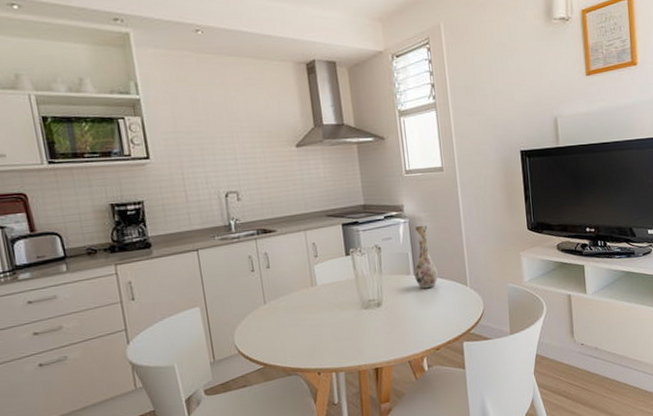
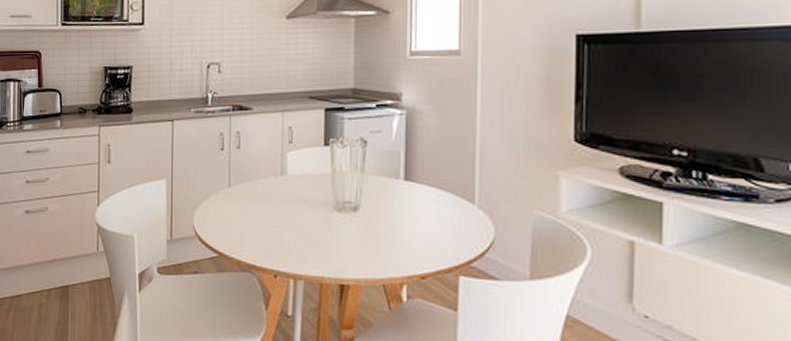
vase: present [414,224,438,288] -> none [405,120,436,198]

